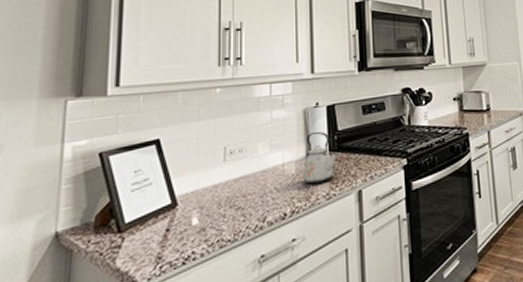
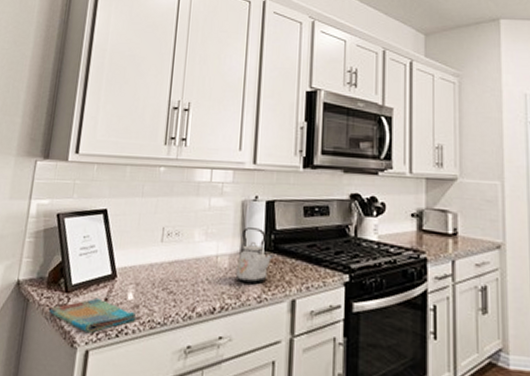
dish towel: none [100,230,204,268] -> present [49,297,137,333]

